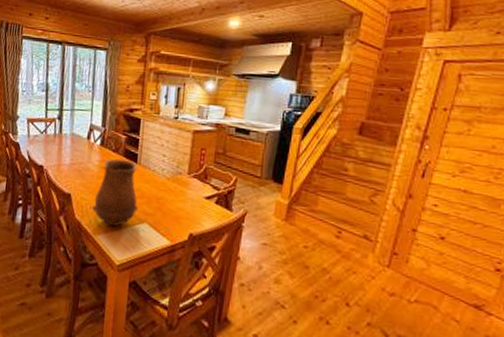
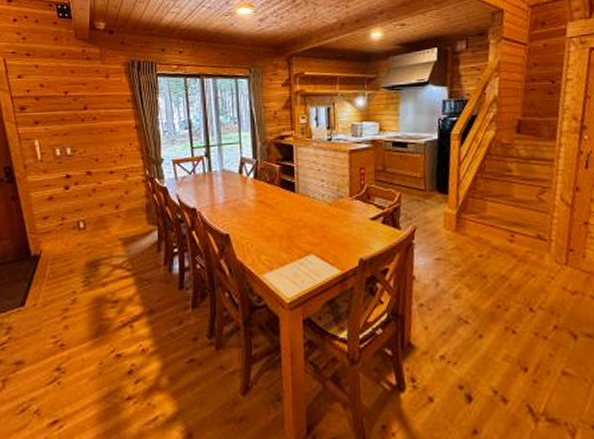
vase: present [91,158,139,227] -> none [252,189,303,263]

